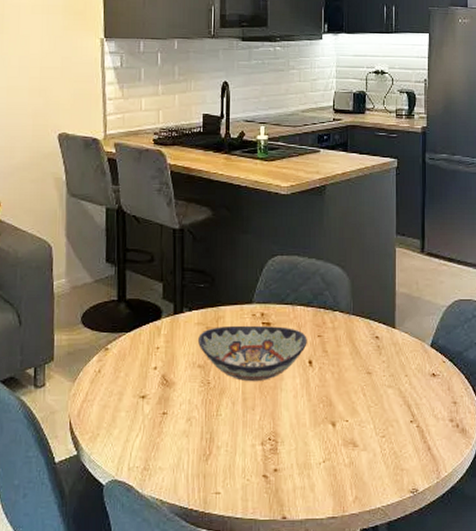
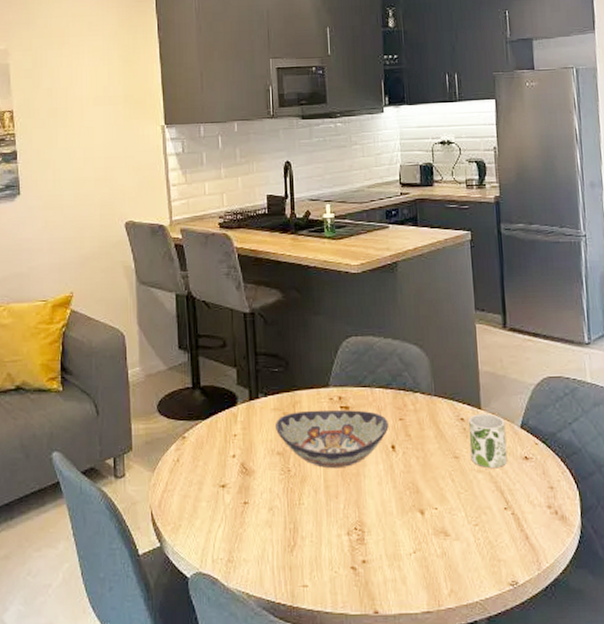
mug: none [382,332,417,384] -> present [469,413,508,469]

